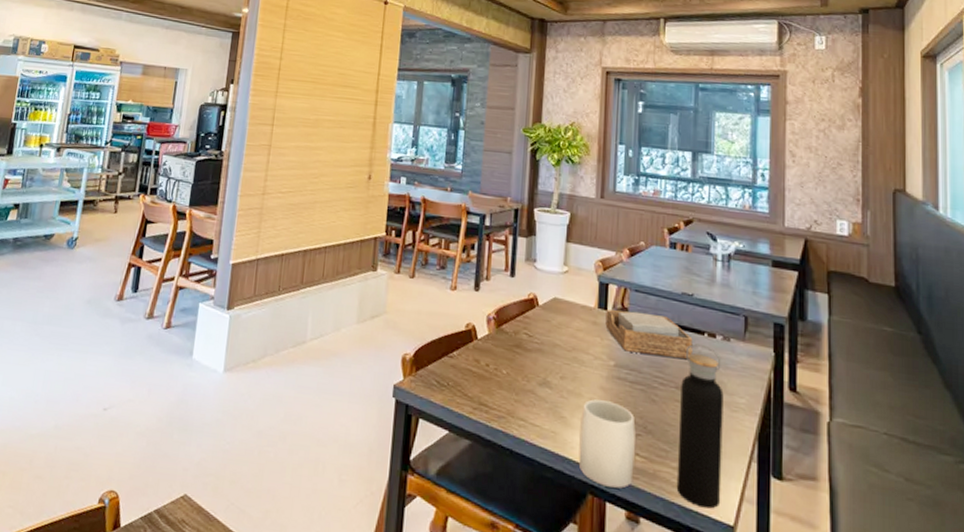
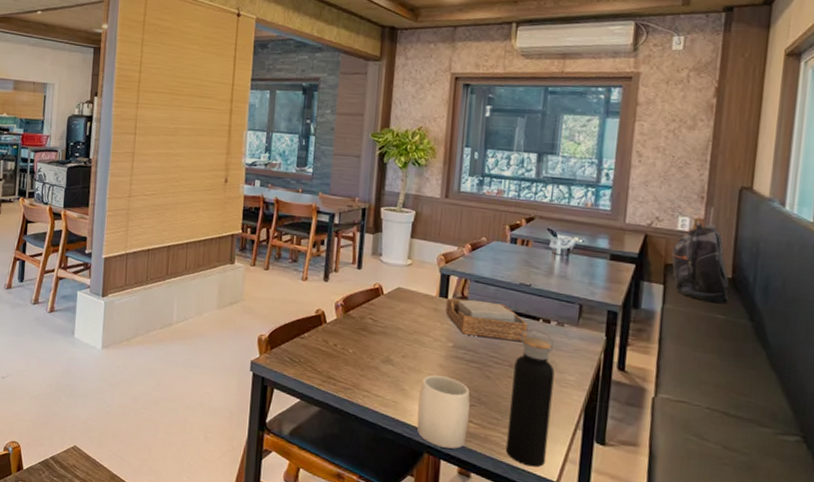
backpack: none [834,224,895,315] -> present [672,220,729,304]

